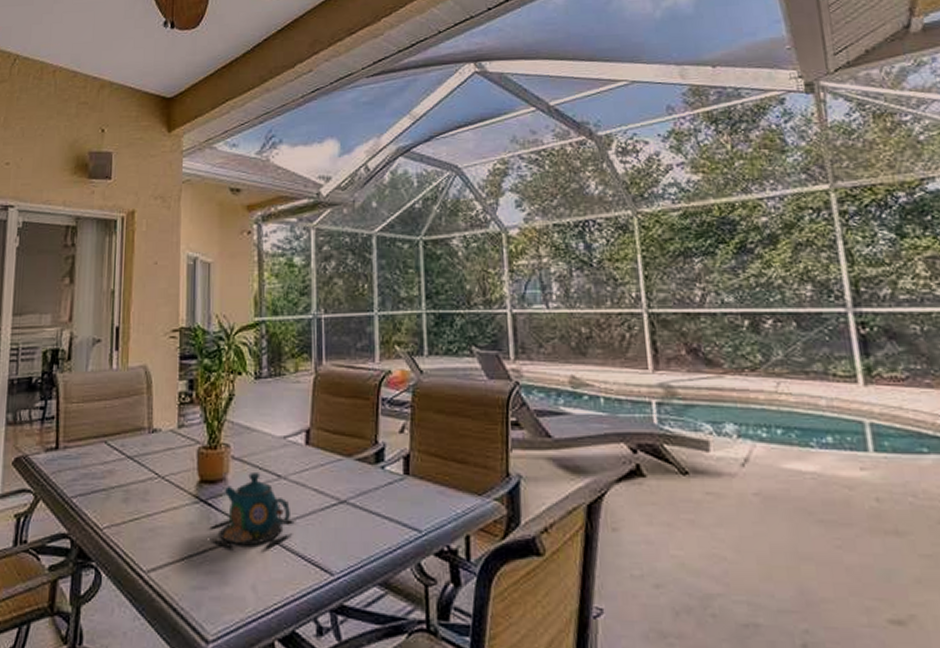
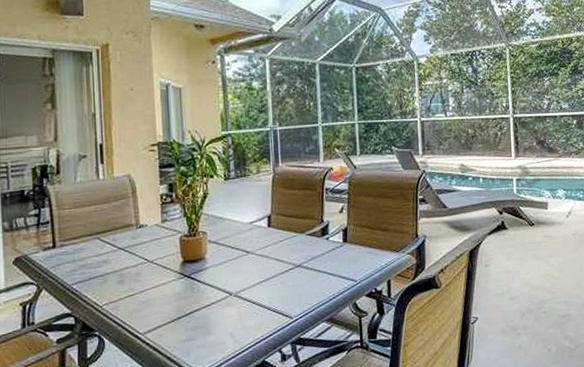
teapot: present [209,473,295,551] -> none [193,251,262,310]

